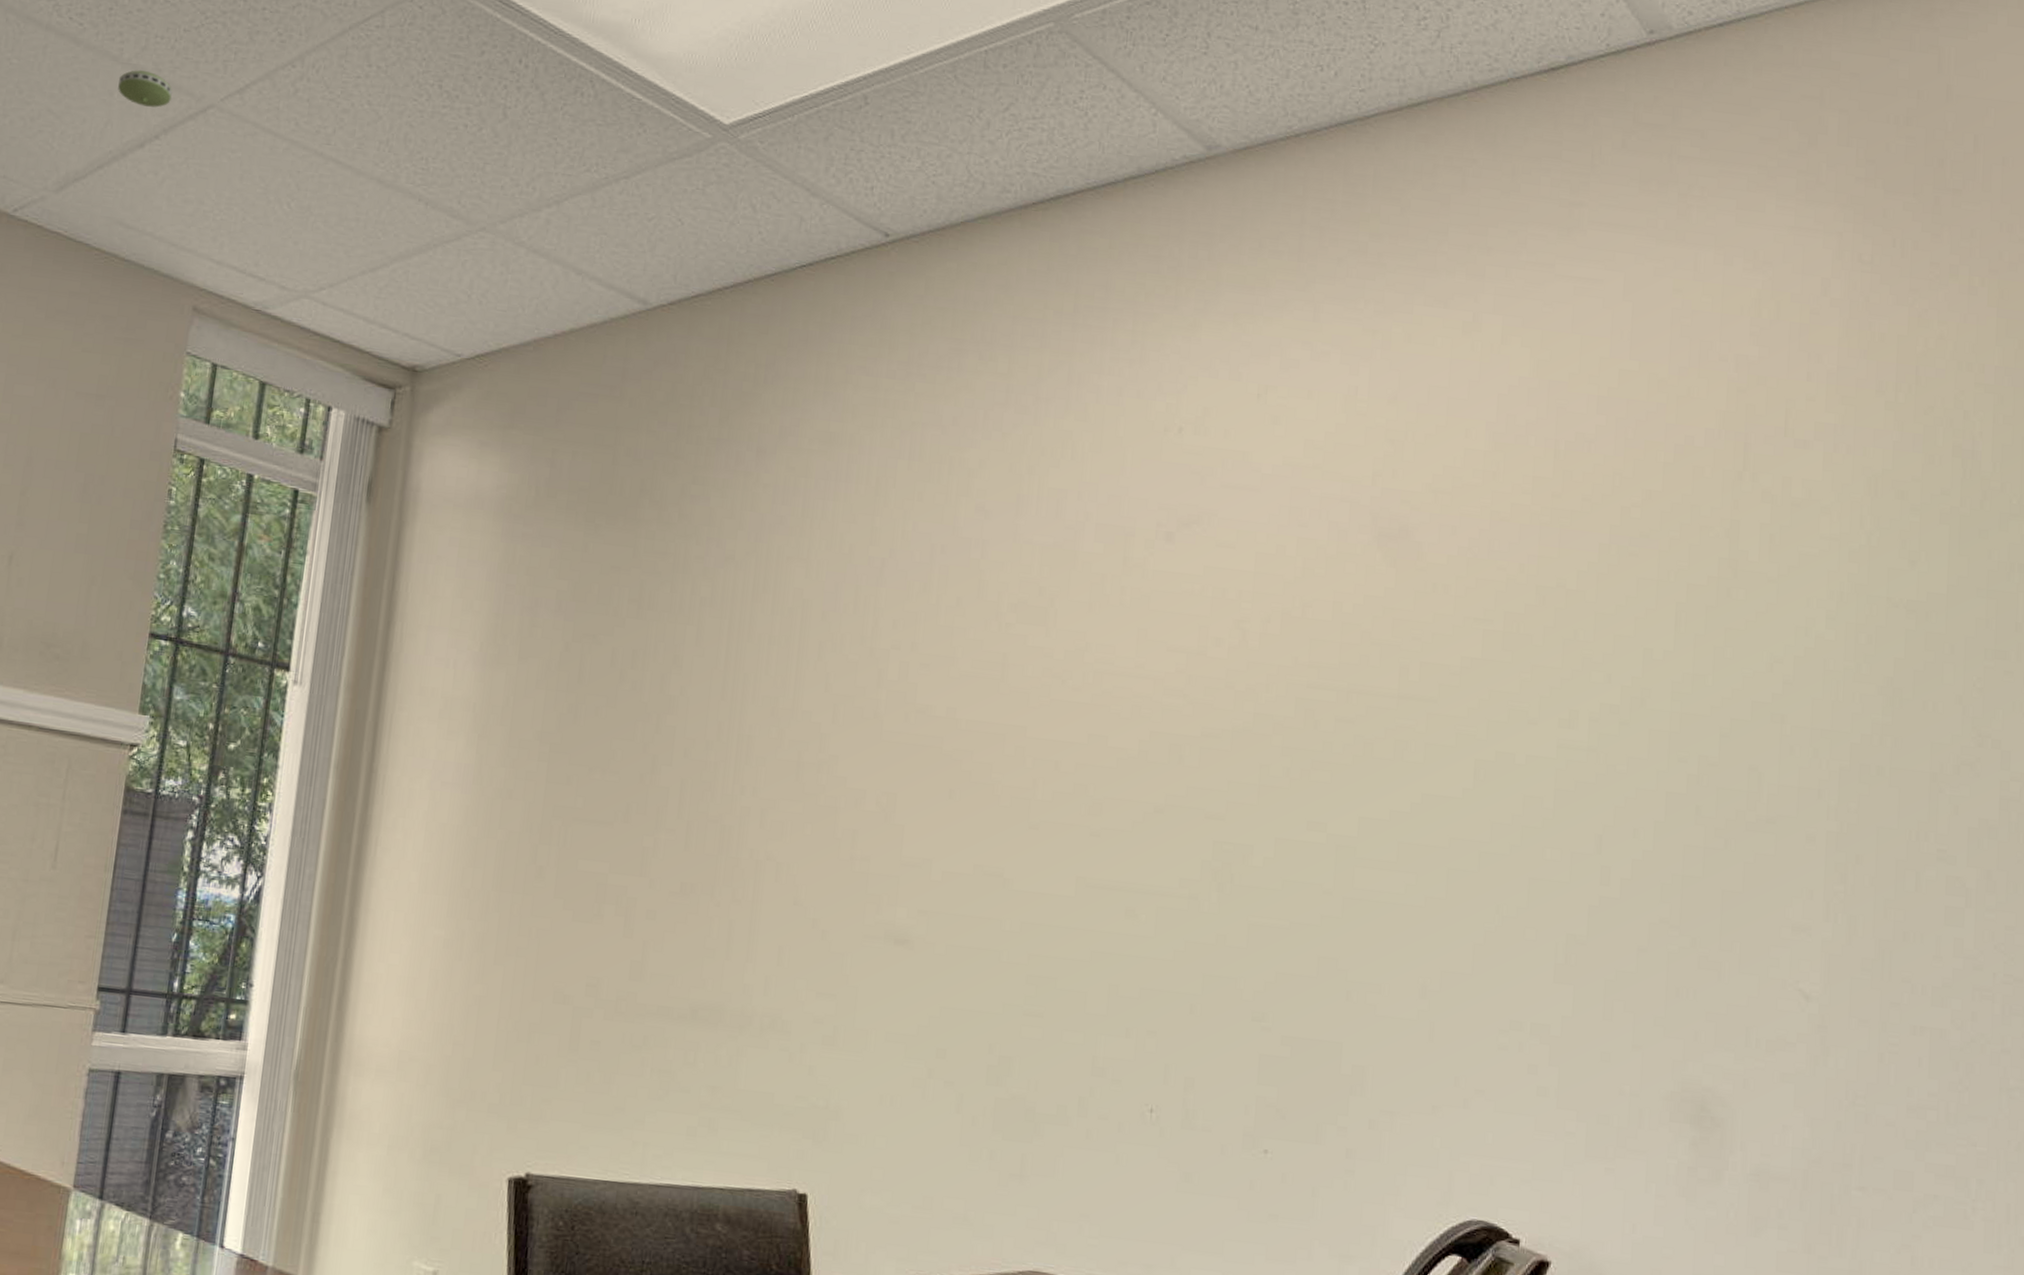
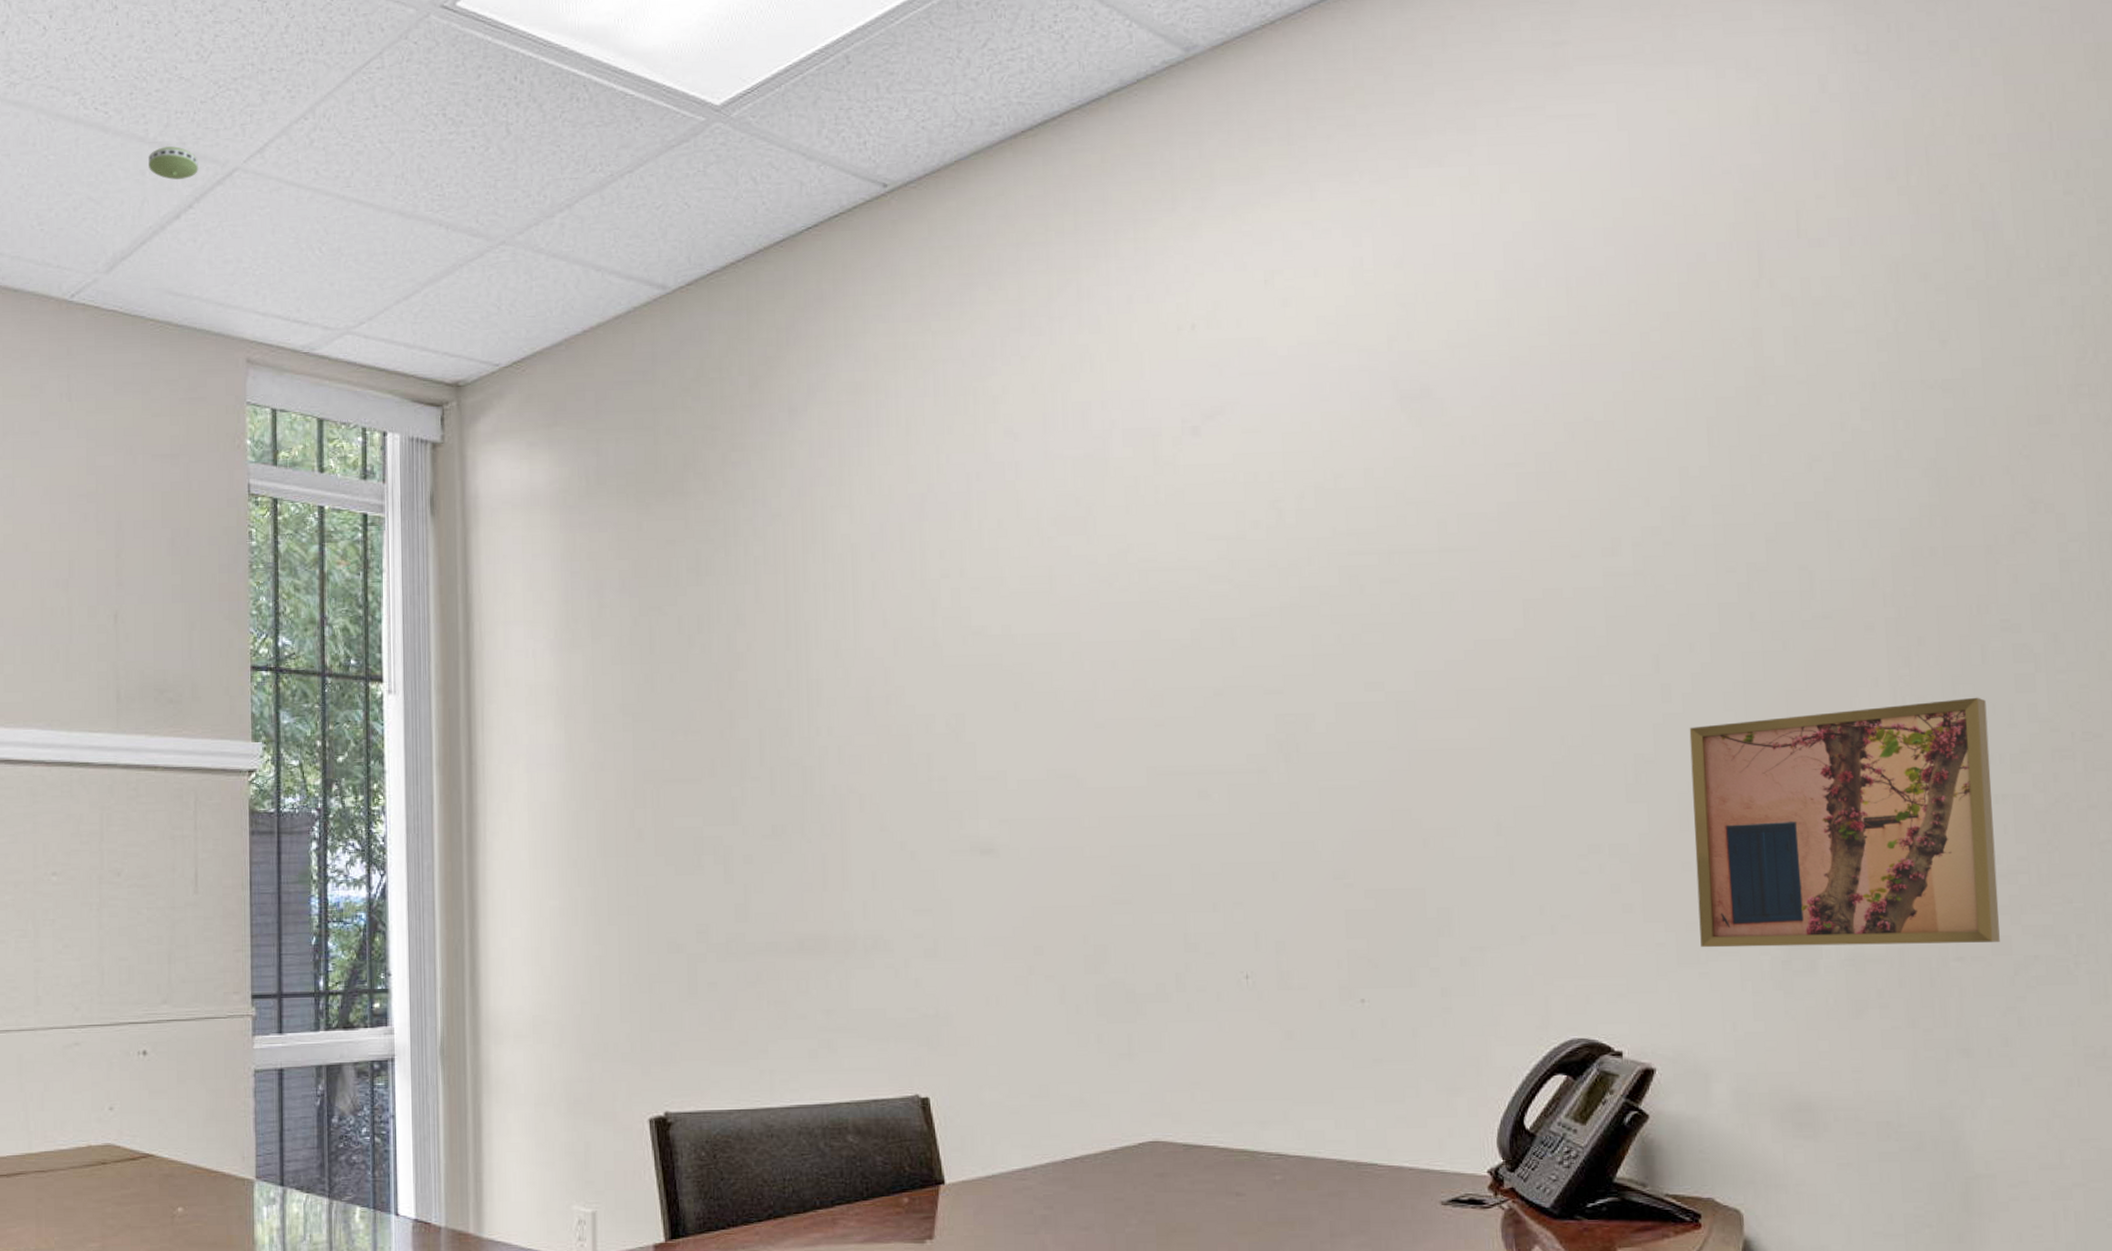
wall art: none [1610,914,1915,1177] -> present [1689,697,2000,948]

